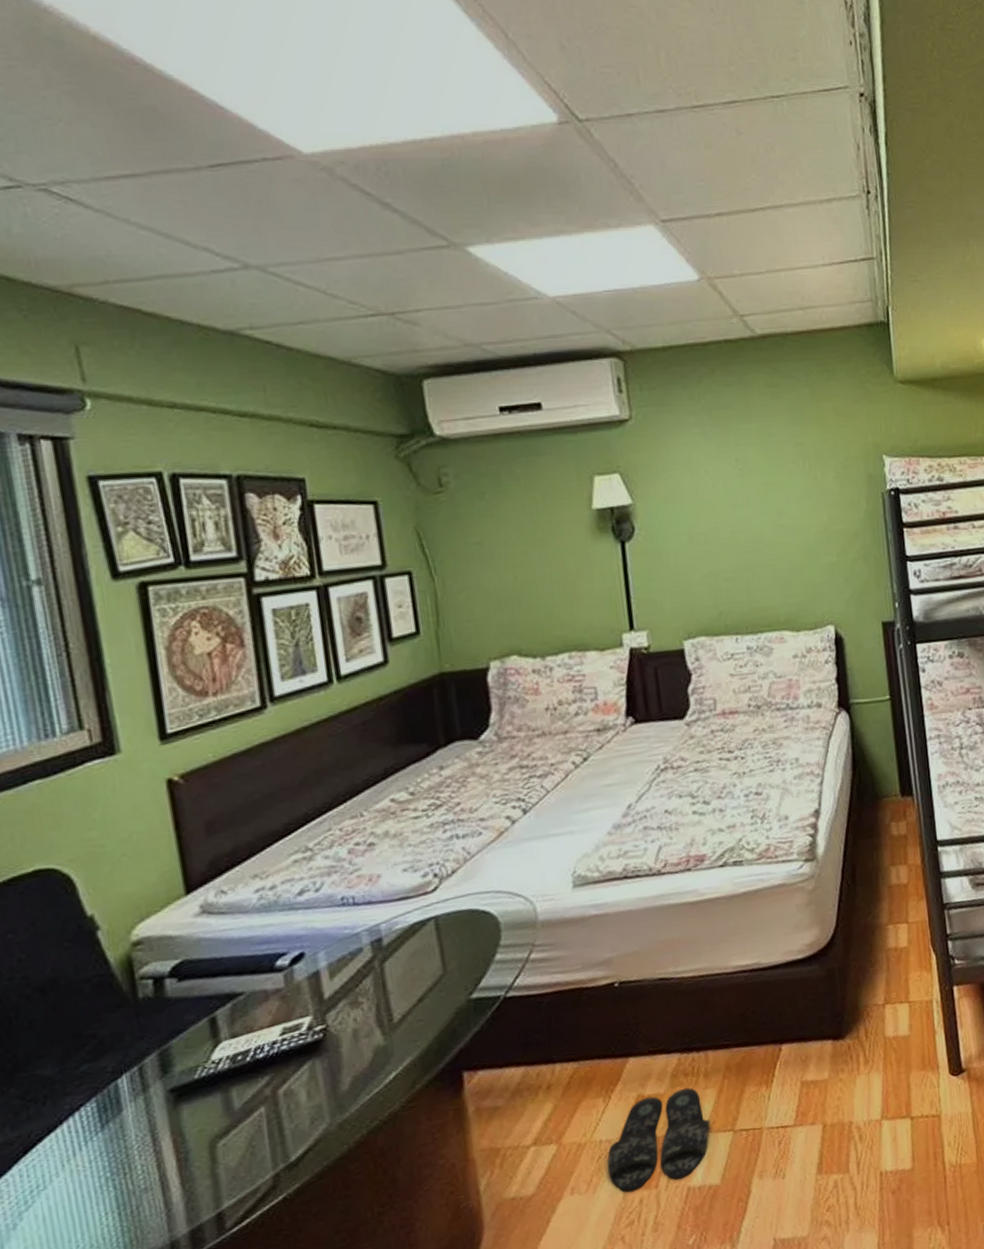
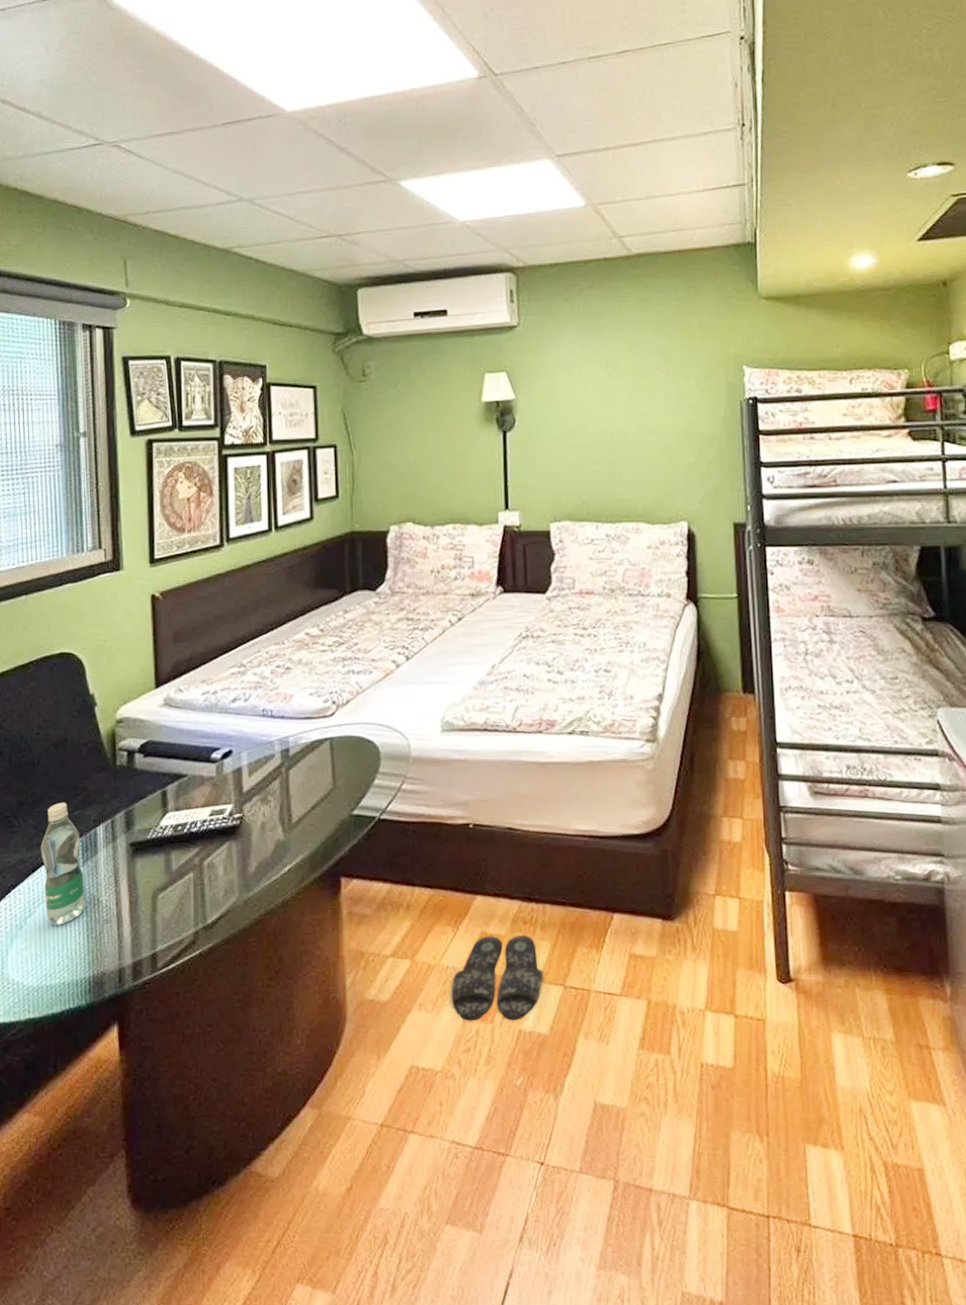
bottle: none [32,1057,111,1213] -> present [40,802,86,925]

